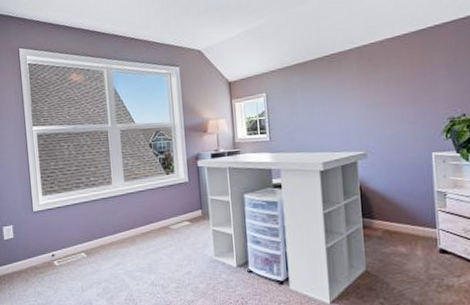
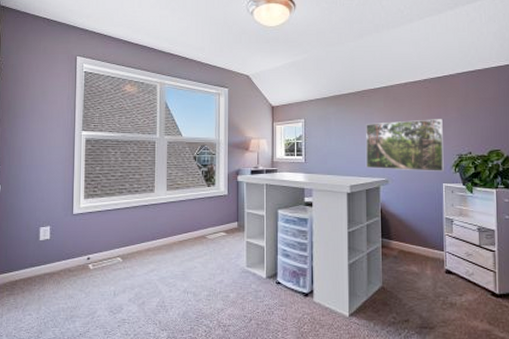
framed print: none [337,78,433,143] -> present [365,119,444,171]

